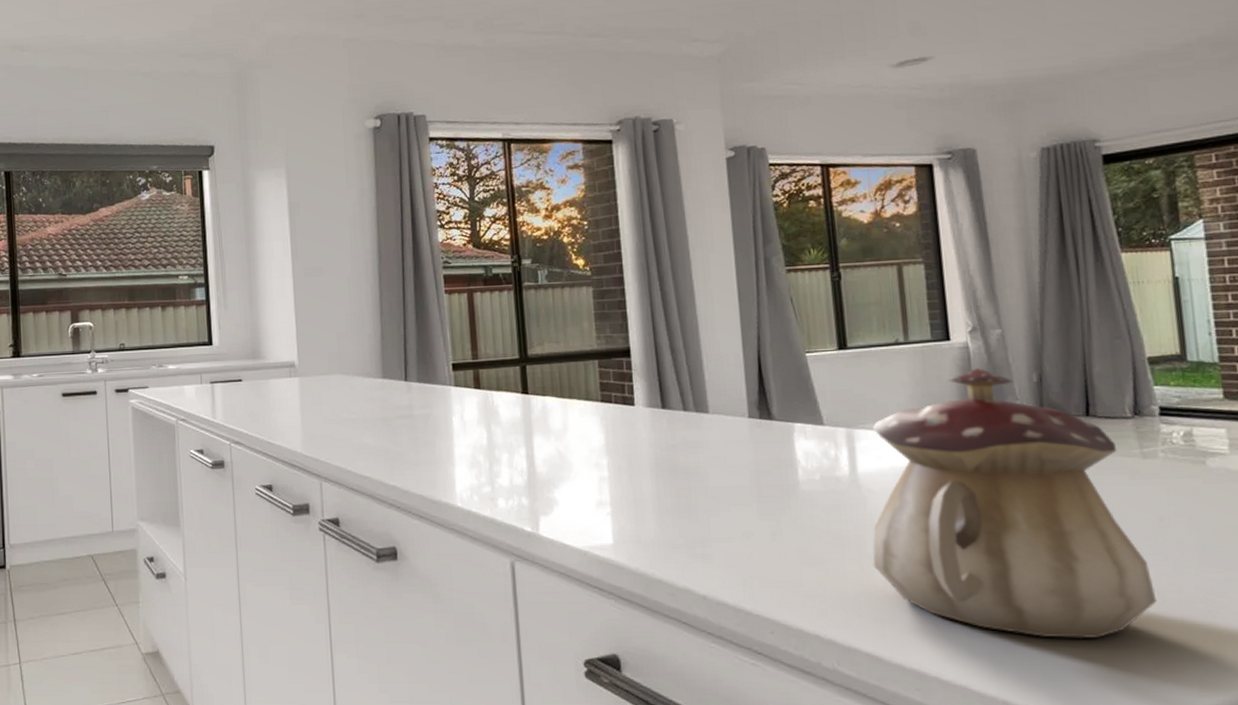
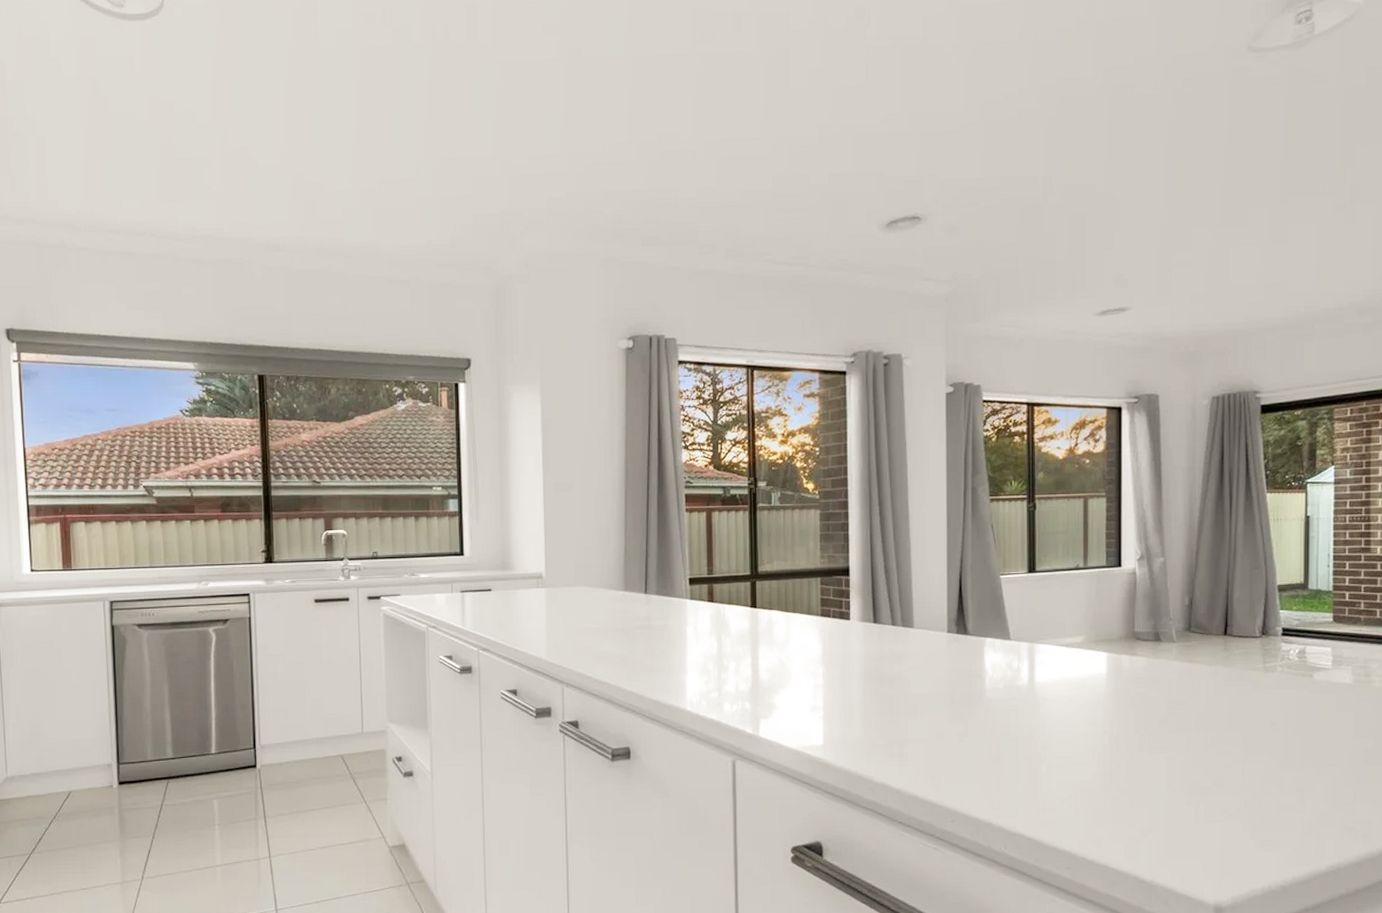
teapot: present [872,368,1157,638] -> none [1041,592,1263,823]

